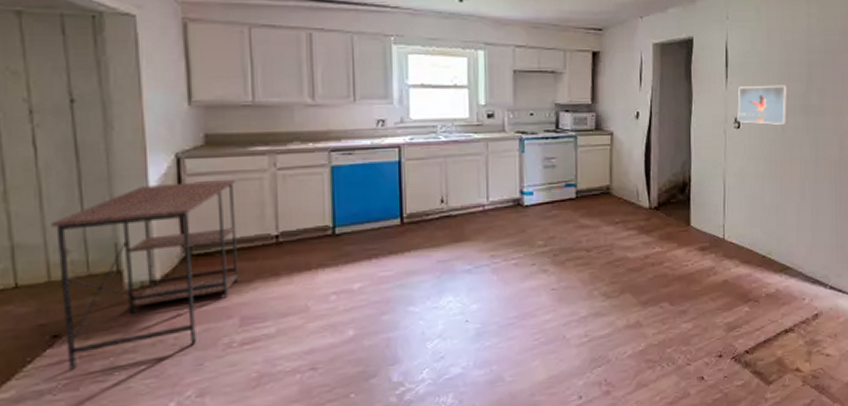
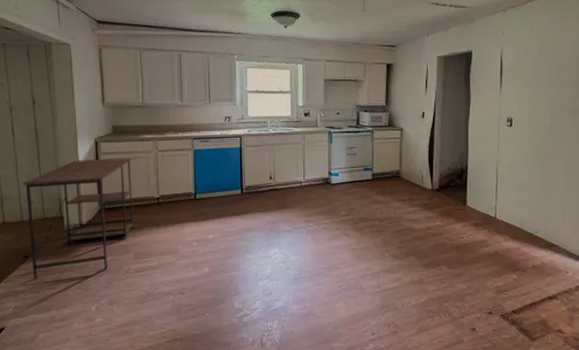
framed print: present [737,85,788,125] -> none [510,89,557,124]

